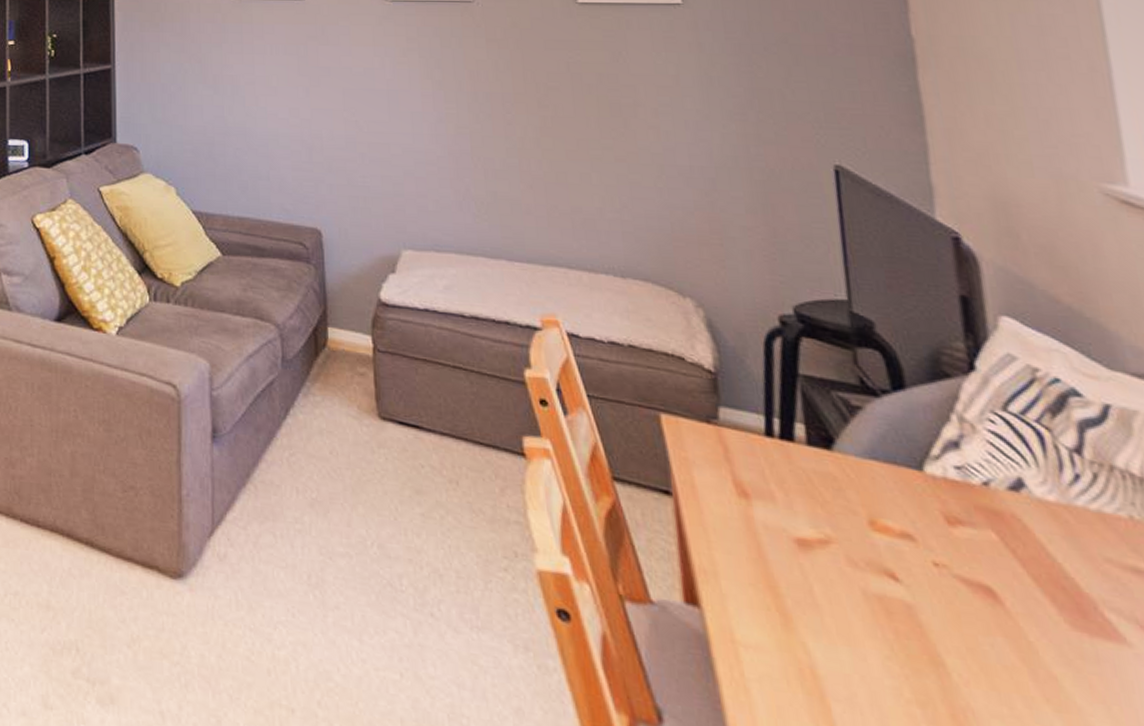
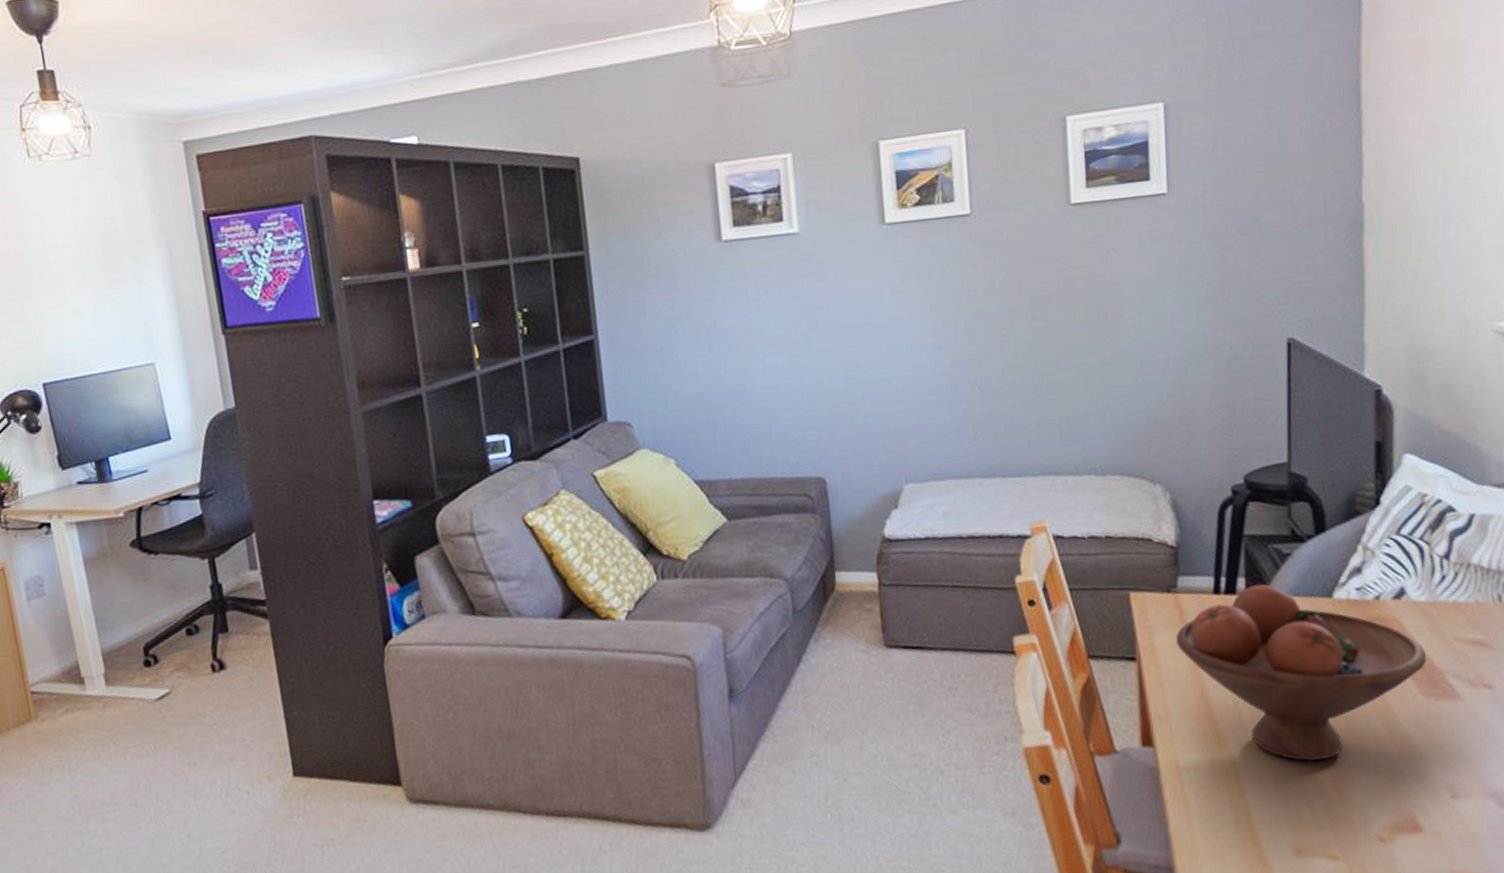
fruit bowl: none [720,435,1069,681] -> present [1175,583,1427,761]

